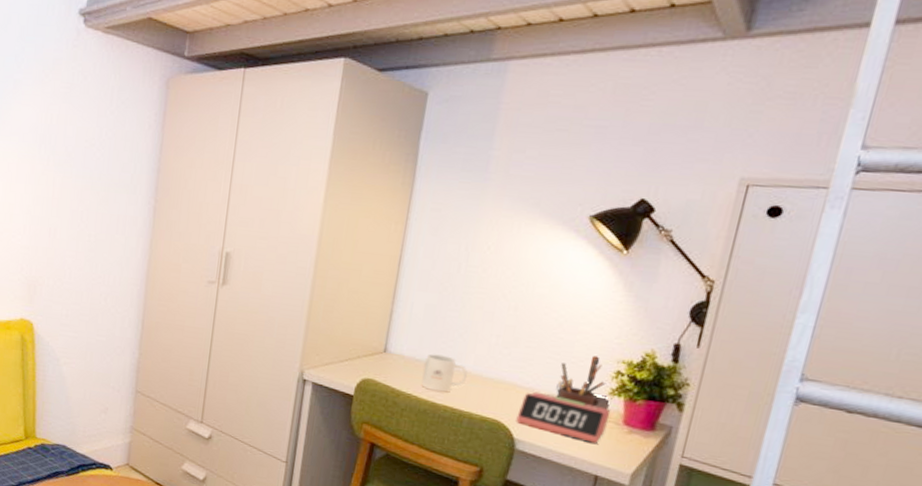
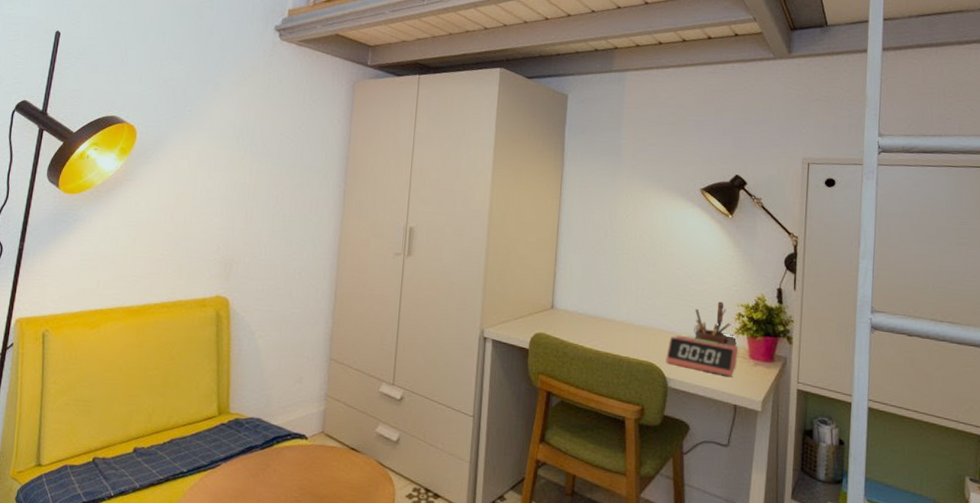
mug: present [421,354,468,393] -> none [585,307,623,342]

